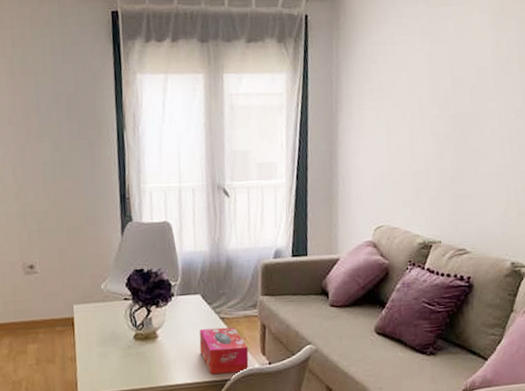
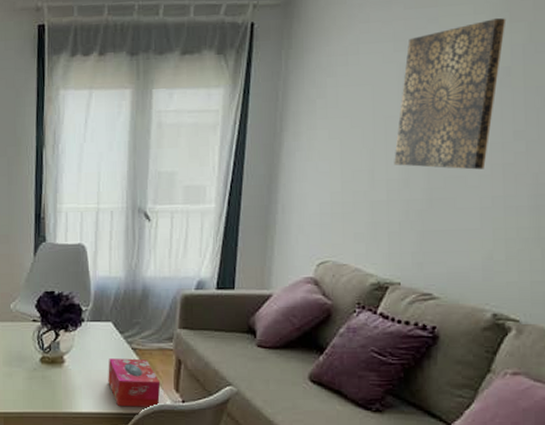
wall art: none [428,17,503,143] -> present [394,18,506,170]

